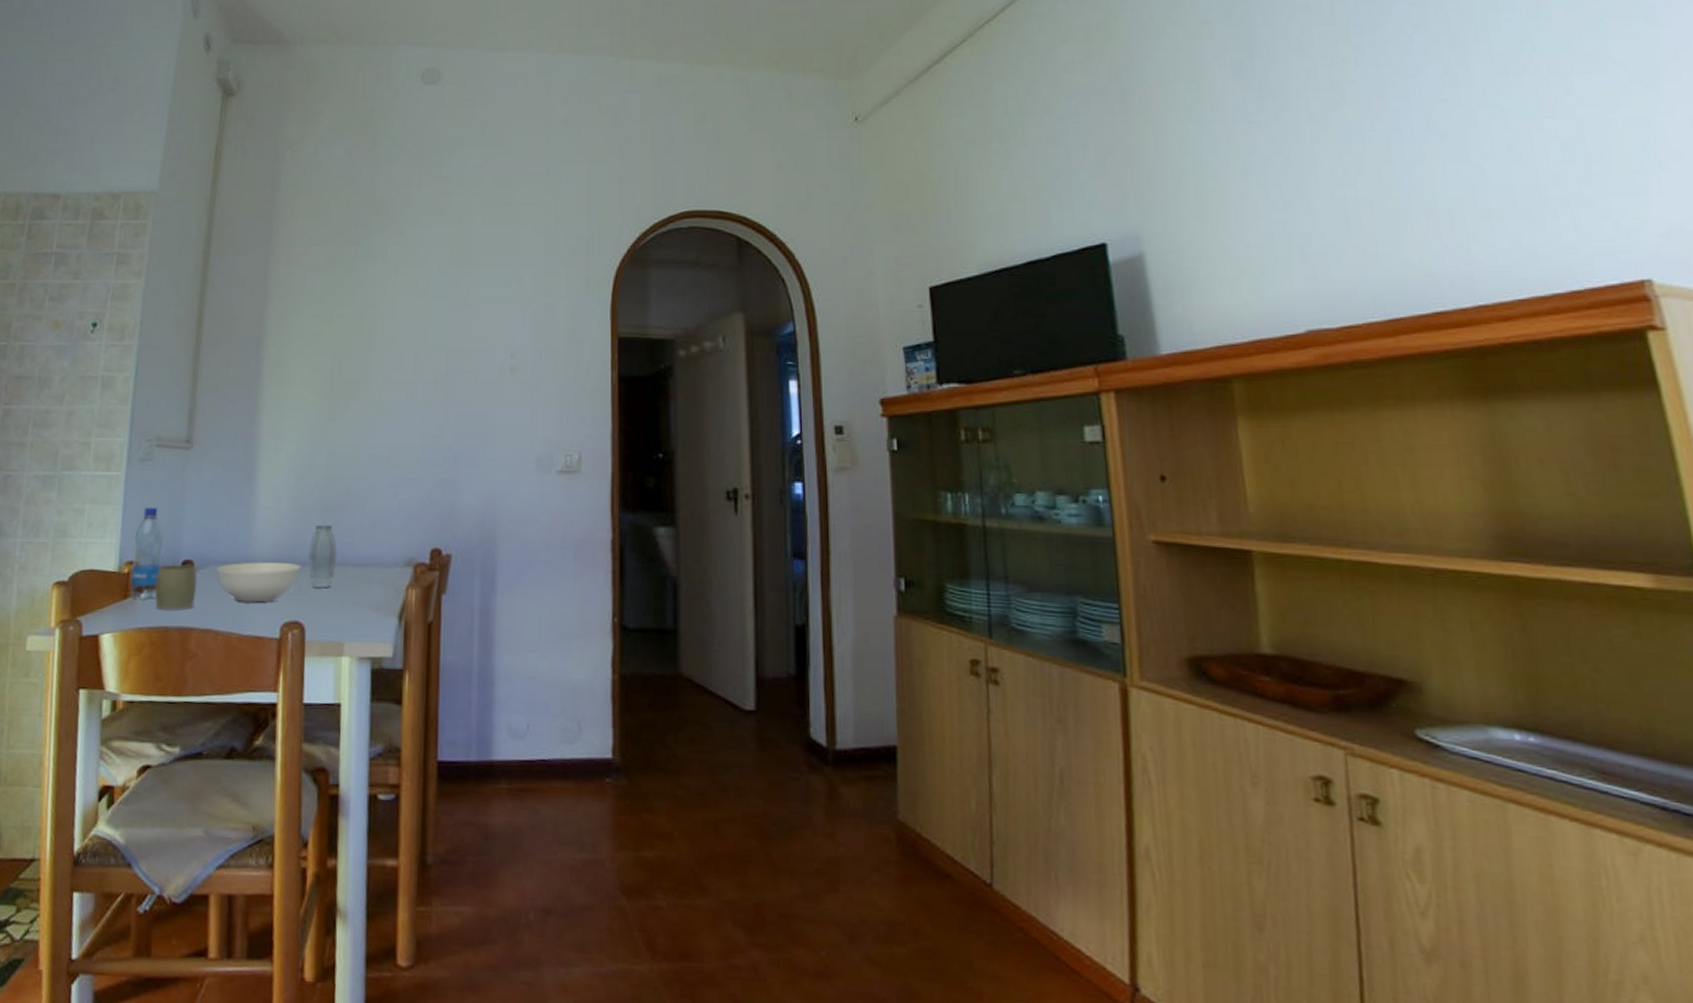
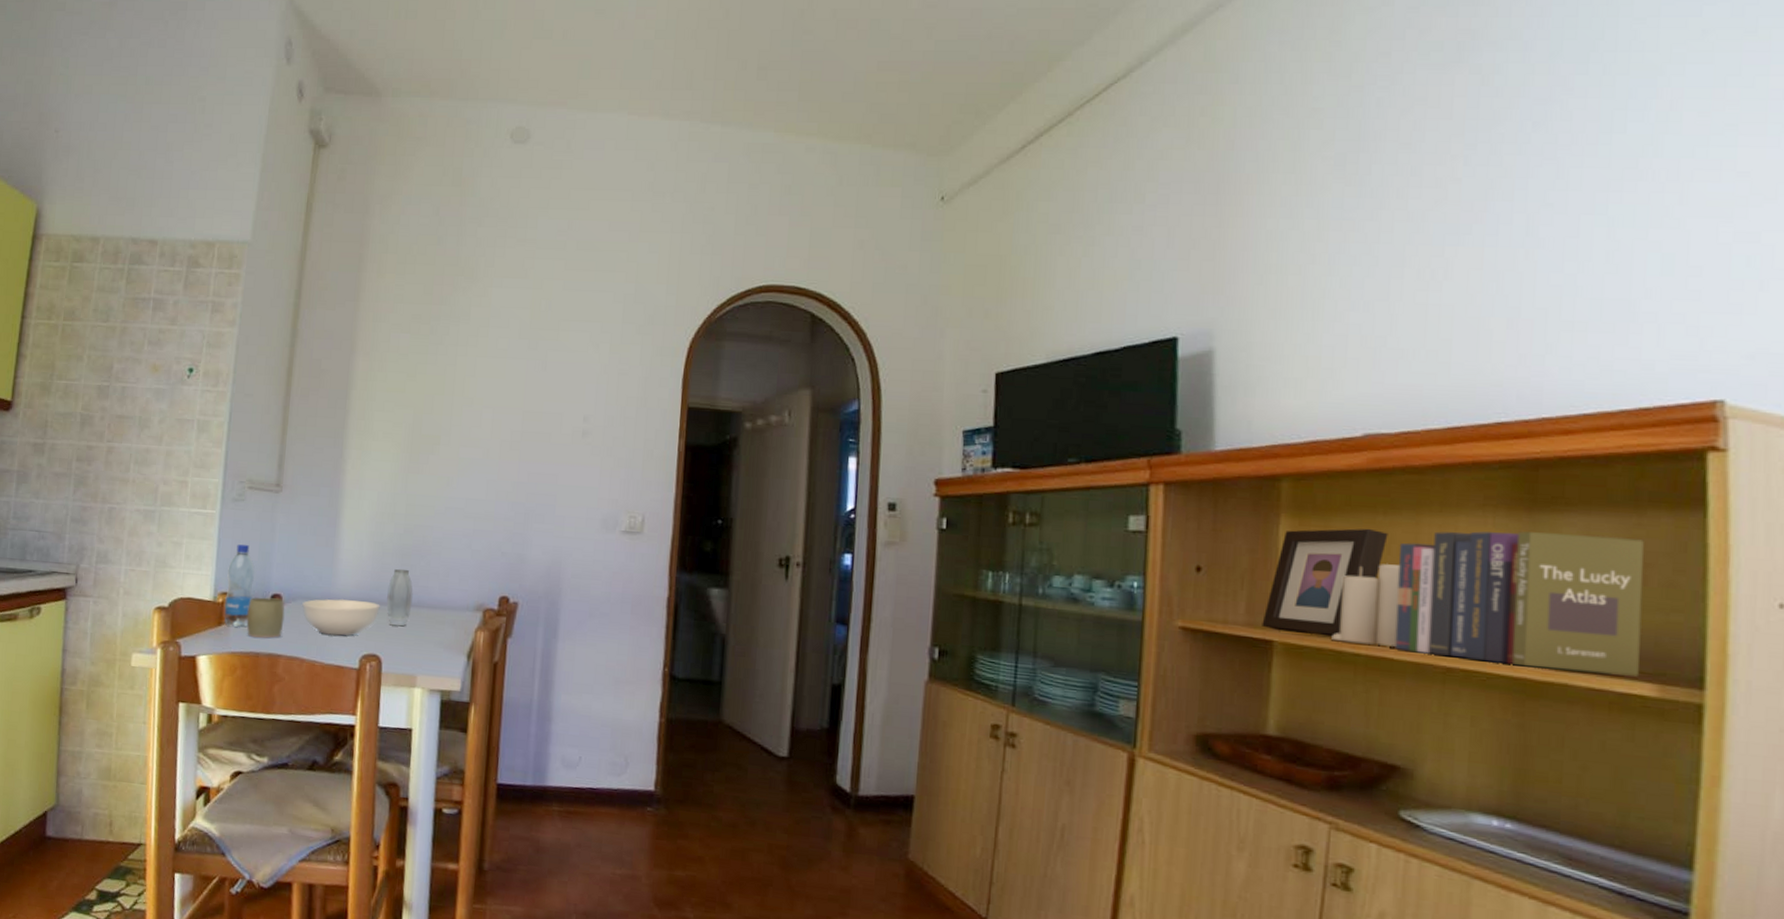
picture frame: none [1236,426,1350,543] -> present [1262,528,1388,637]
candle: none [1310,463,1379,549] -> present [1331,564,1401,647]
books: none [1362,421,1632,567] -> present [1394,531,1644,677]

